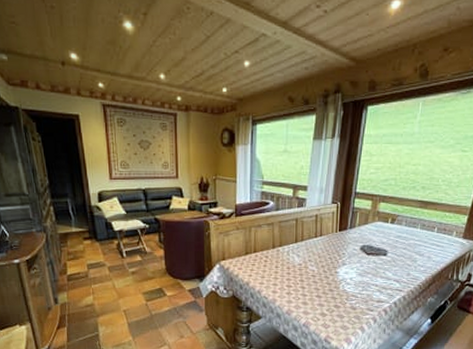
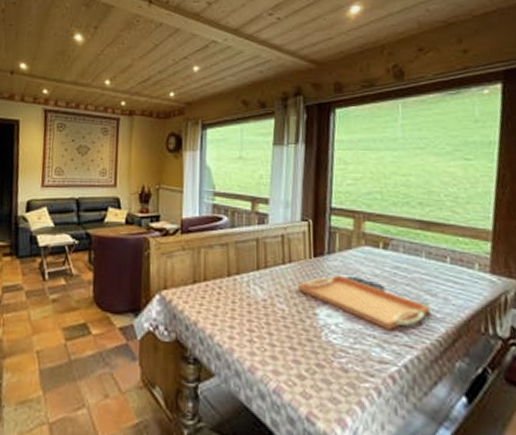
serving tray: none [324,244,418,280] -> present [297,275,431,330]

